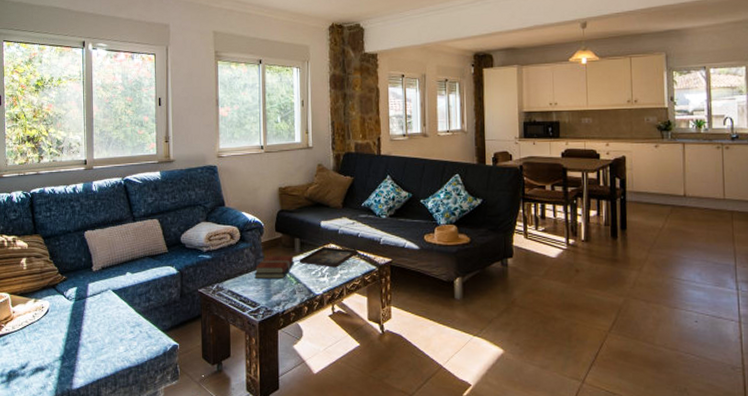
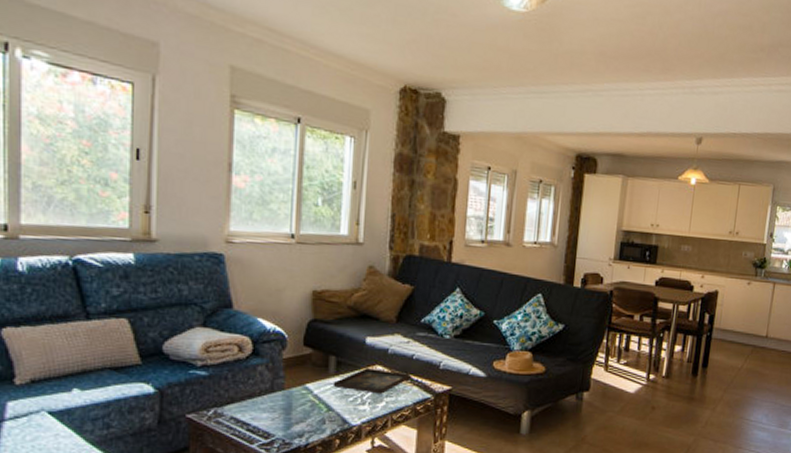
books: present [254,255,295,280] -> none [269,375,328,405]

